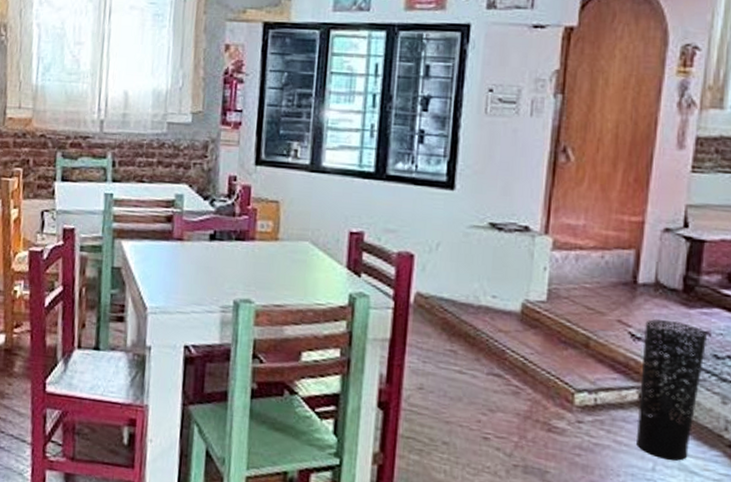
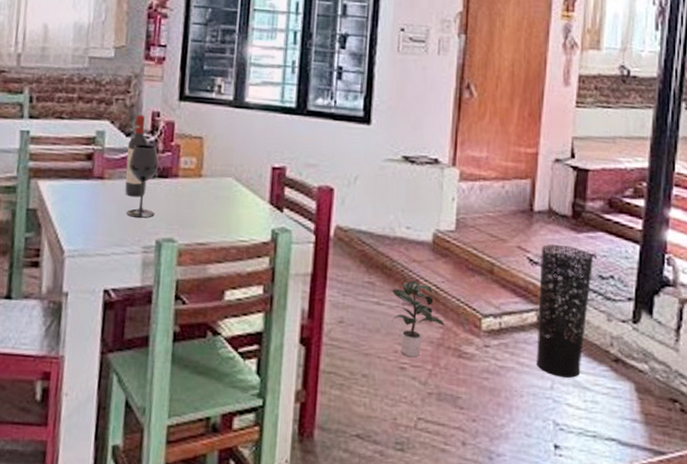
wine bottle: none [203,178,226,259] -> present [125,114,149,197]
wineglass: none [205,207,236,279] -> present [126,144,159,218]
potted plant: none [475,350,533,429] -> present [392,280,445,358]

